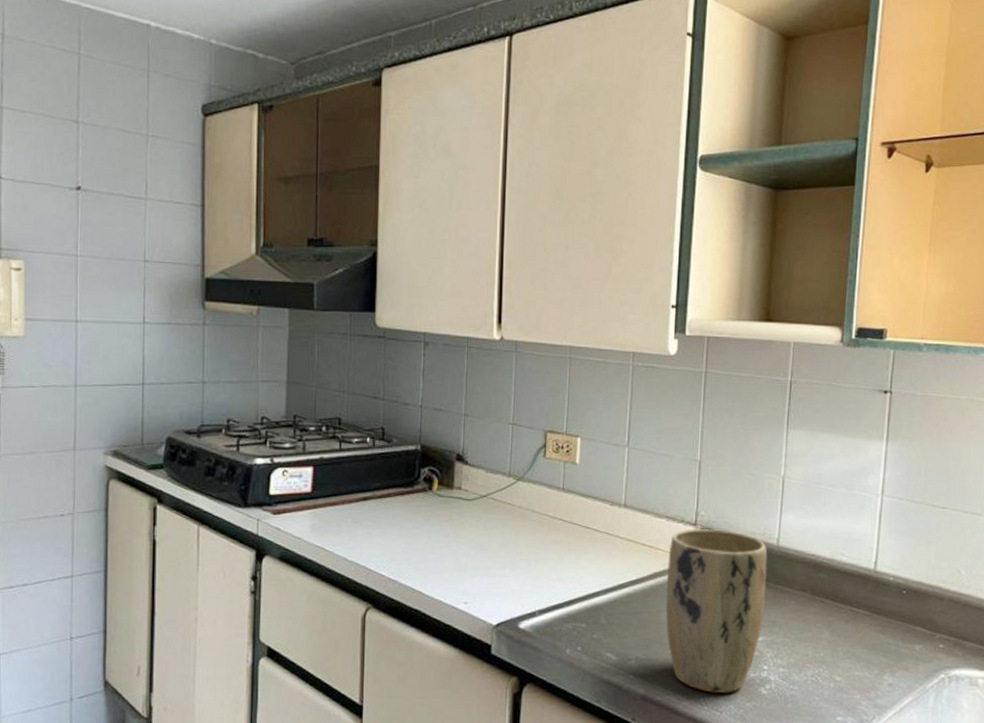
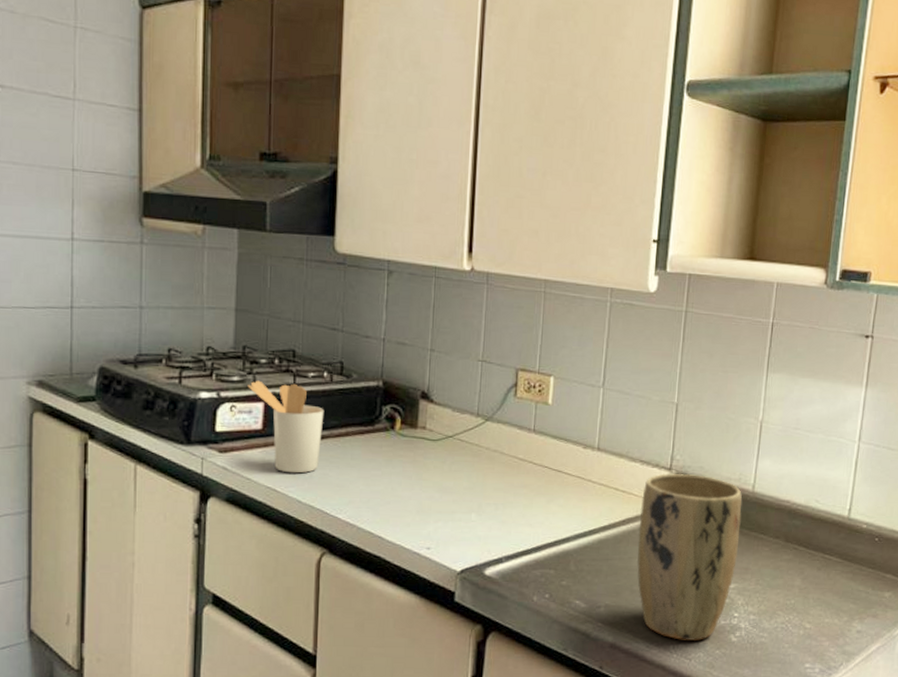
utensil holder: none [298,447,368,533] -> present [247,380,325,474]

